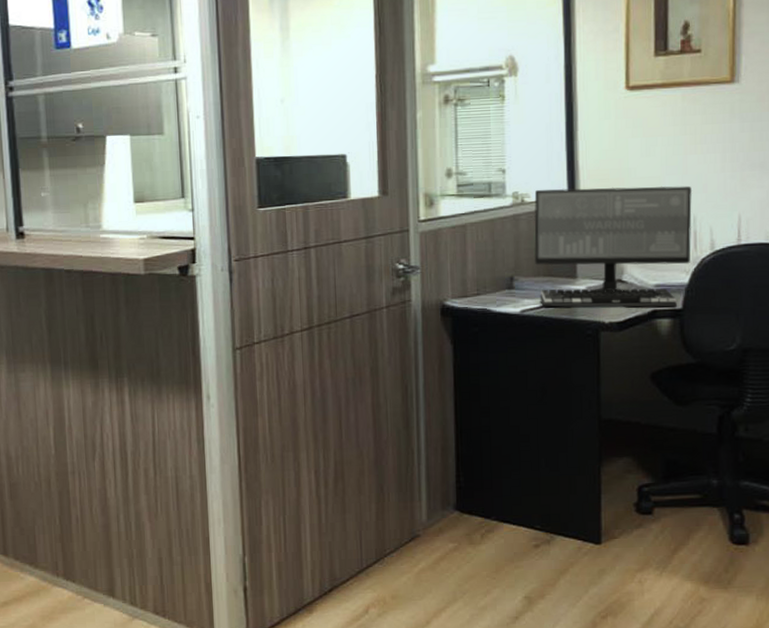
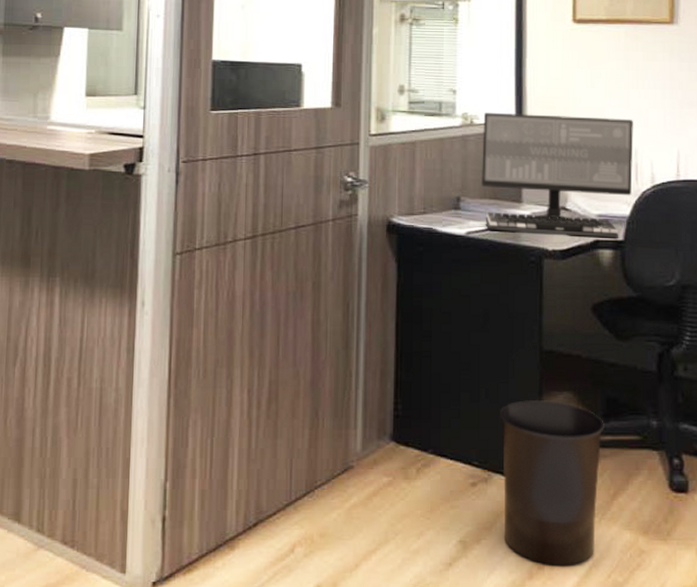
waste bin: none [559,466,665,616] -> present [499,400,604,567]

